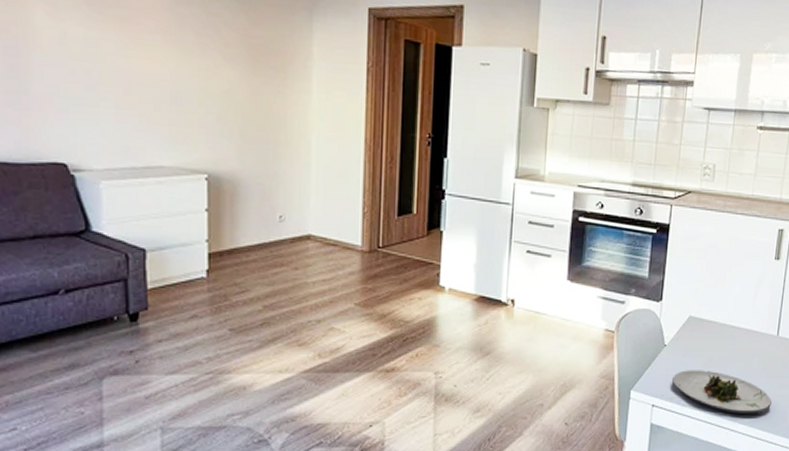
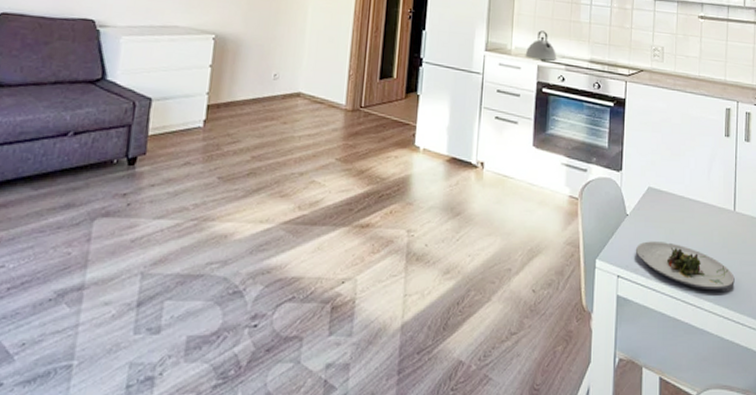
kettle: none [560,152,595,186] -> present [525,30,556,61]

